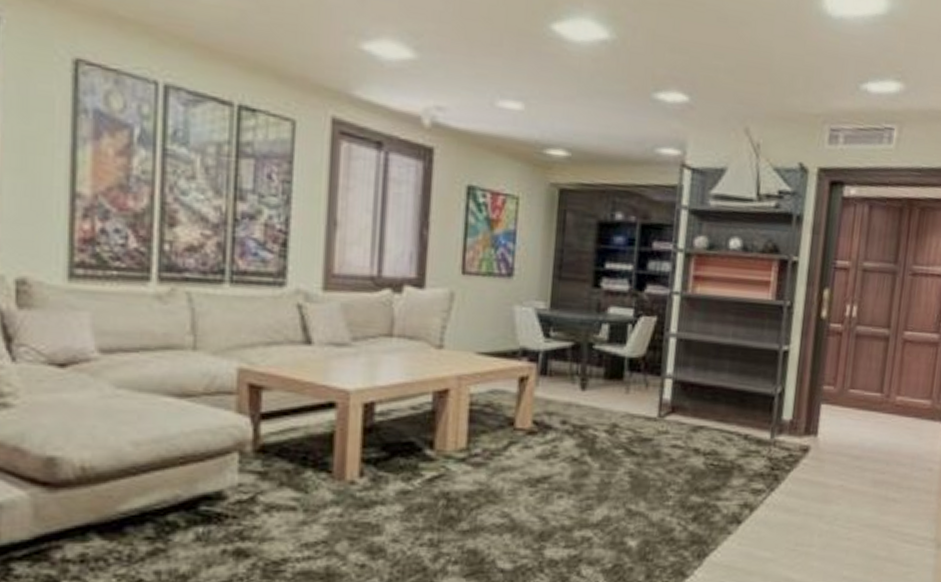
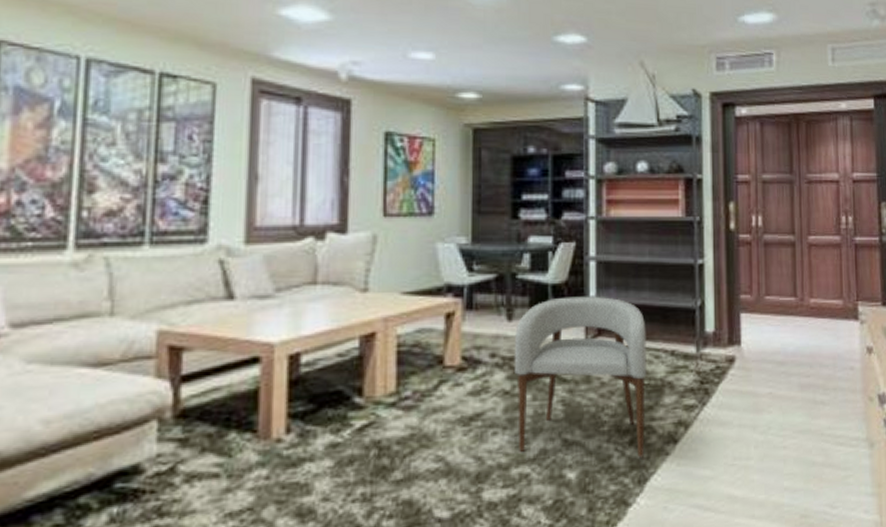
armchair: none [583,371,722,534] -> present [514,296,647,458]

